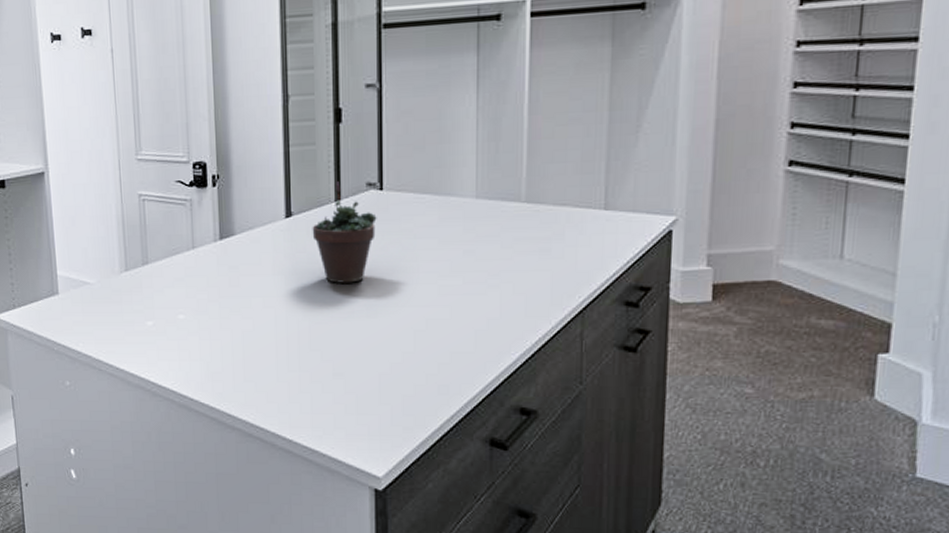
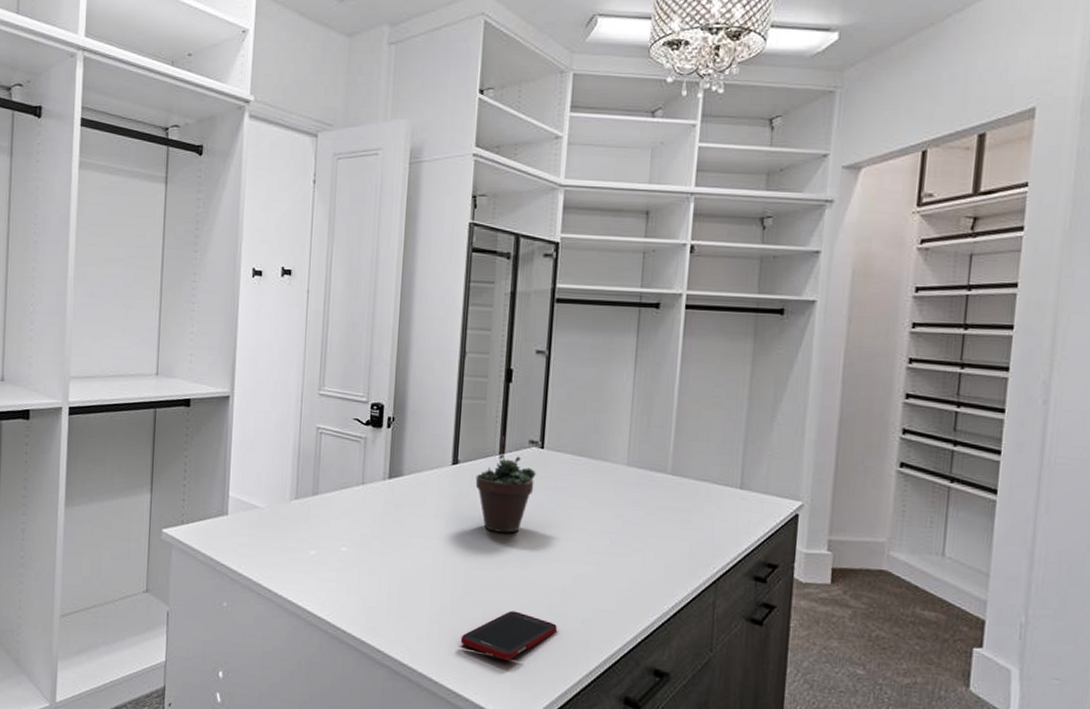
cell phone: none [312,362,412,413] -> present [460,610,557,661]

